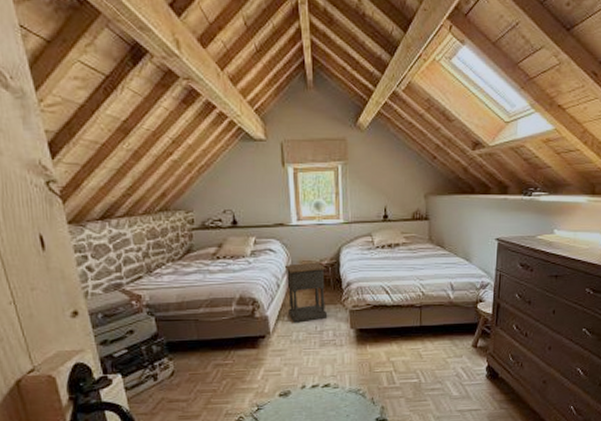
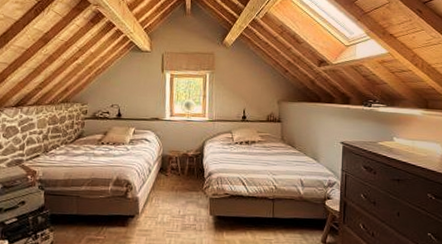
nightstand: present [284,262,328,323] -> none [156,152,191,206]

